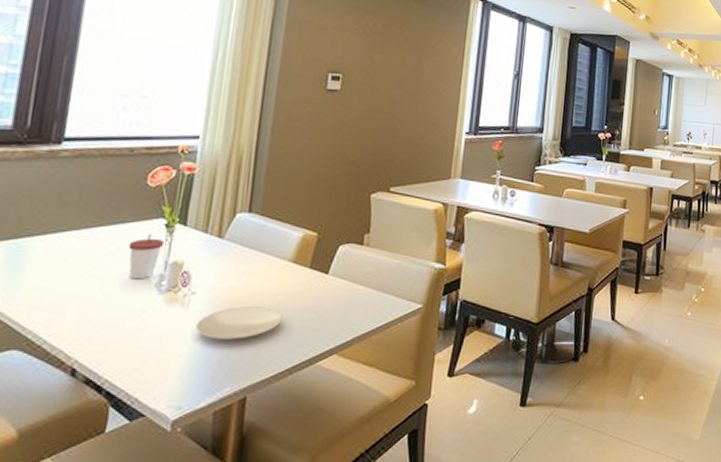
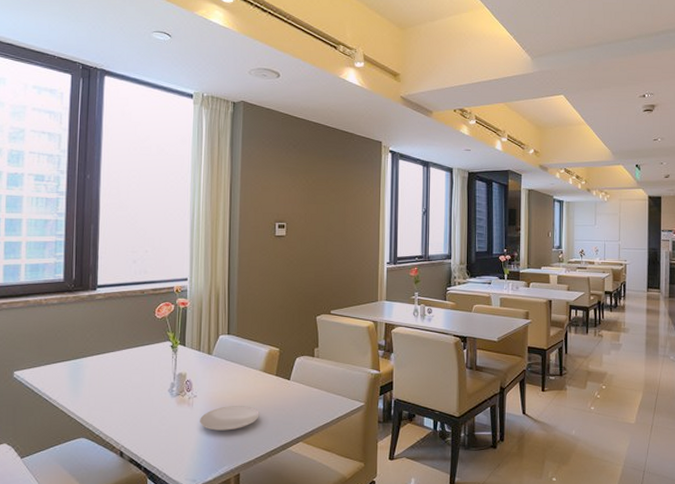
cup: present [128,233,164,280] -> none [148,353,171,387]

